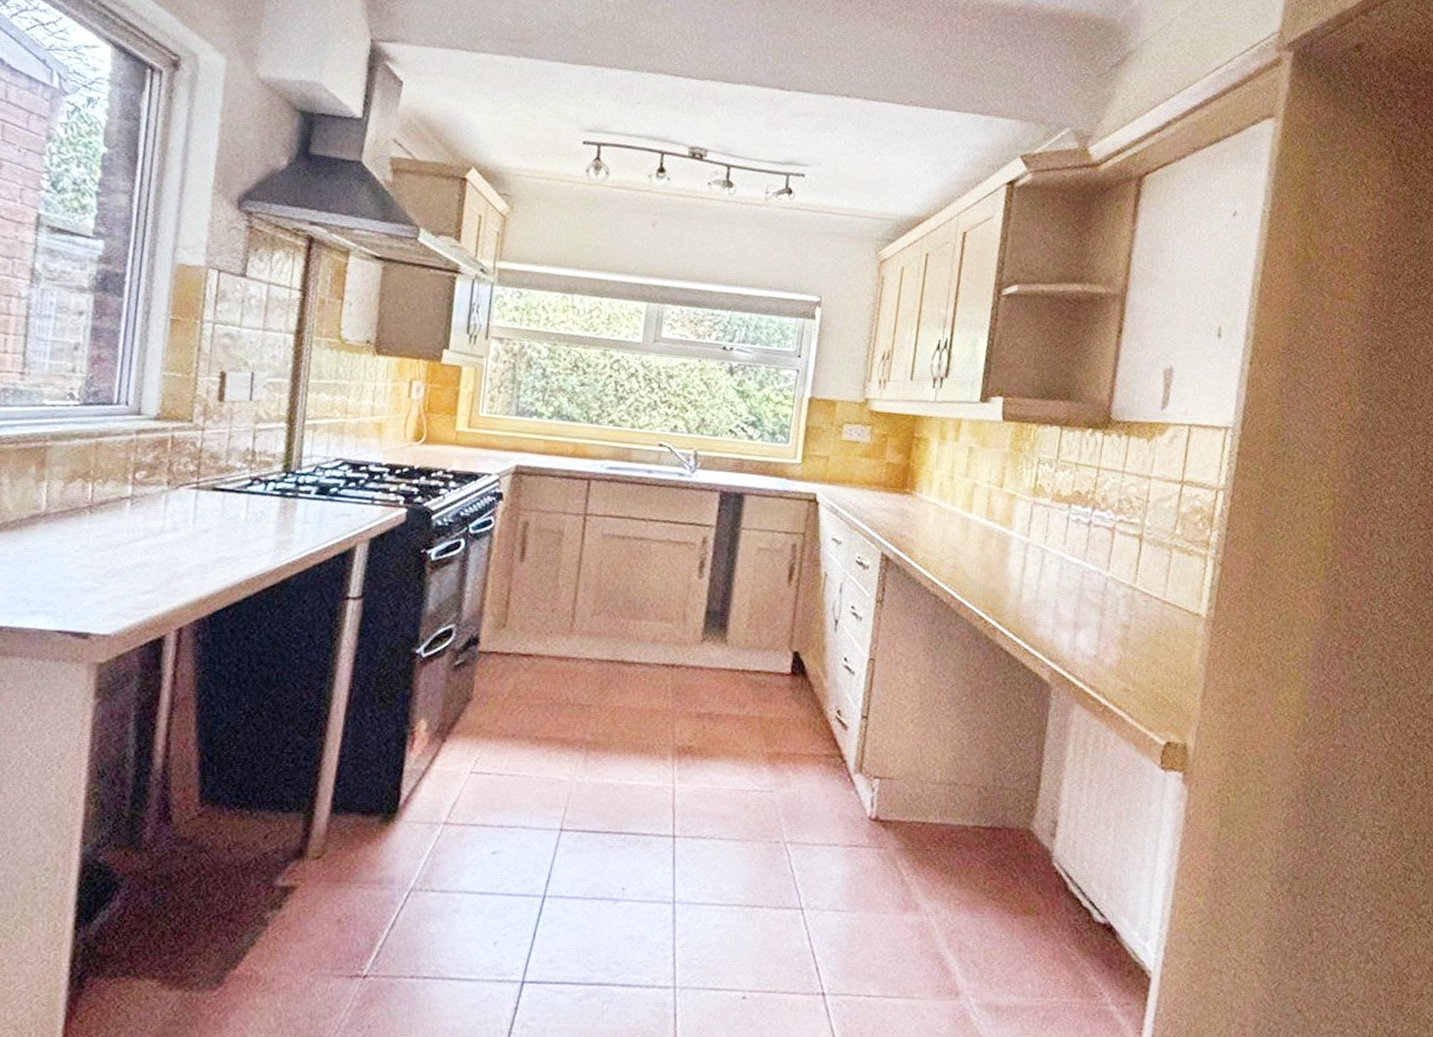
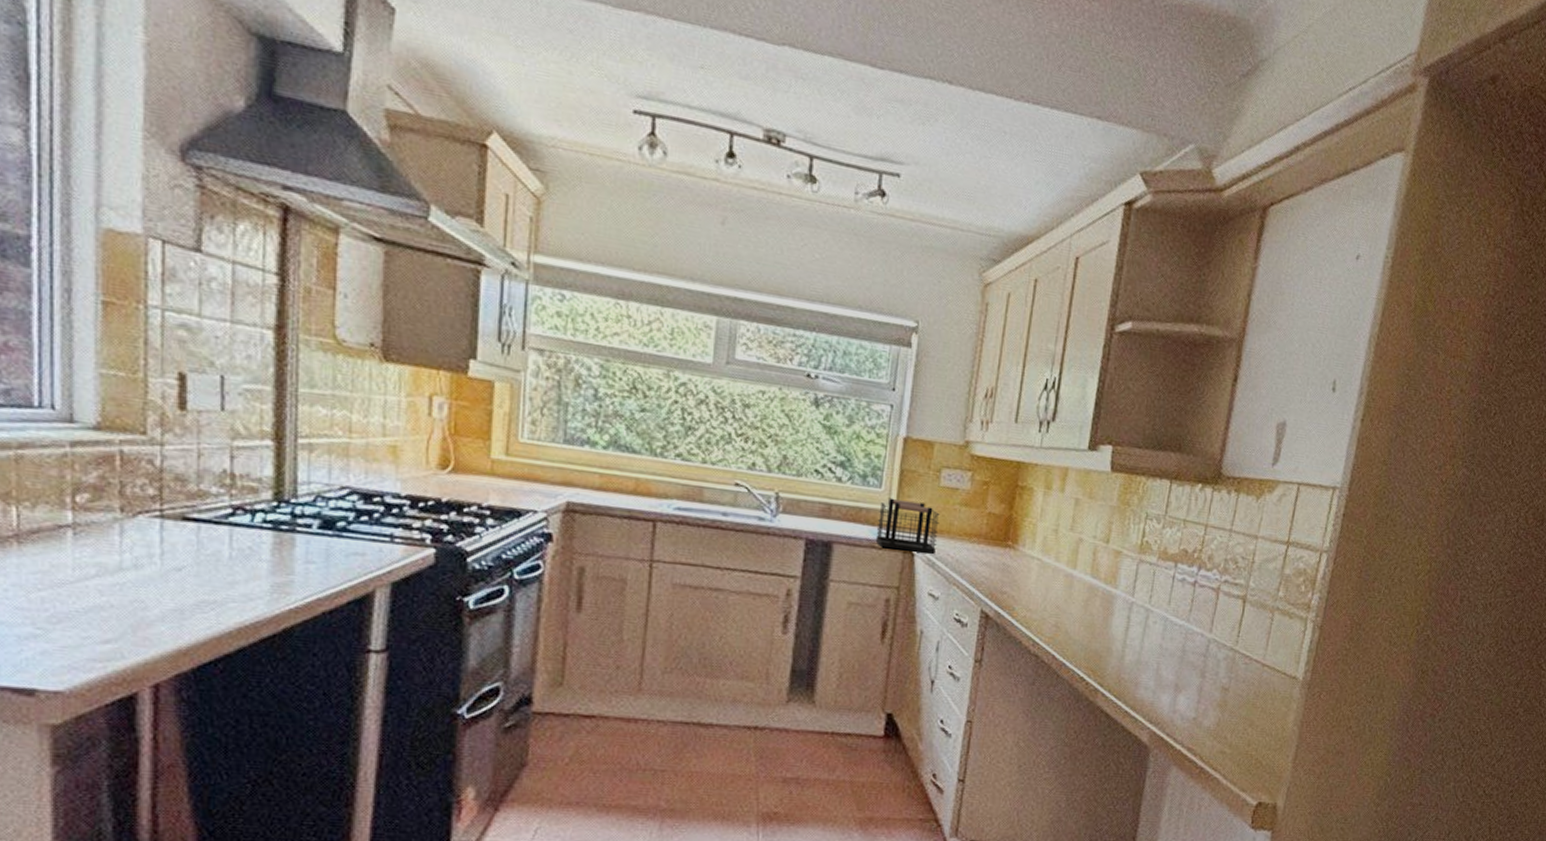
dish rack: none [783,452,842,502] -> present [875,497,940,554]

